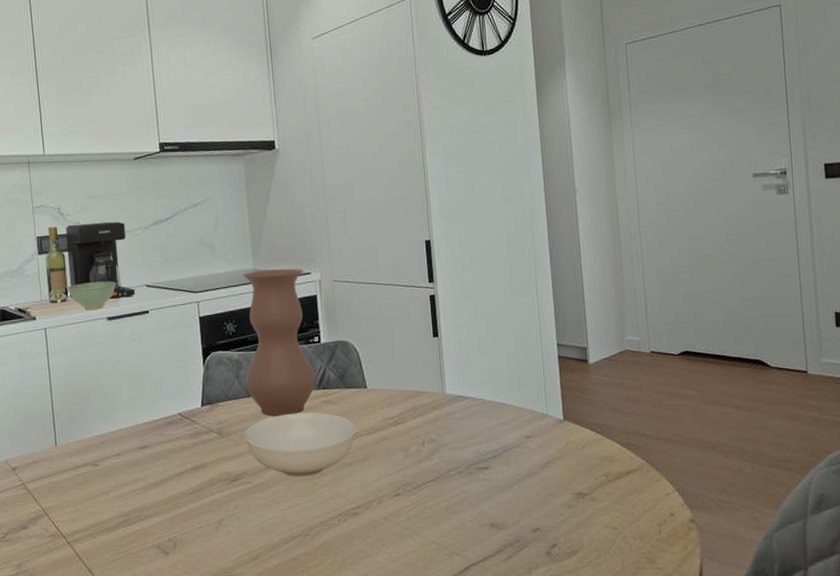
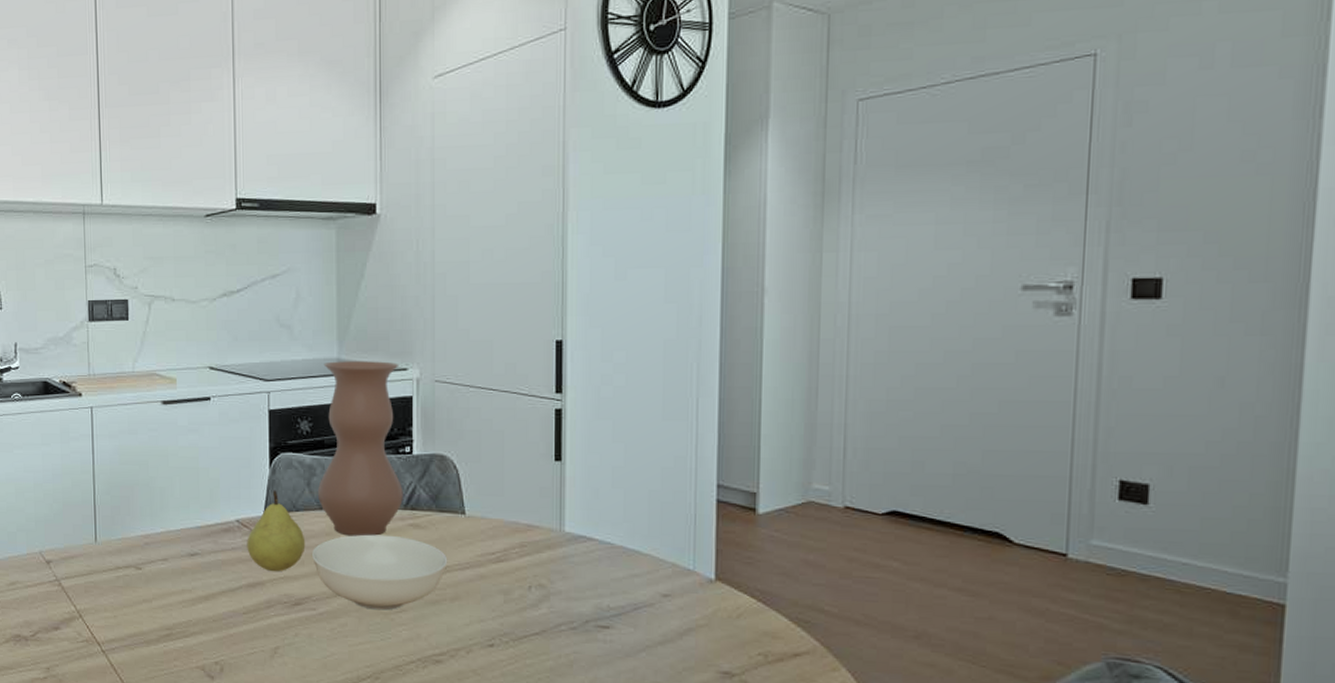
bottle: present [45,226,69,304] -> none [95,289,120,379]
coffee maker: present [66,221,135,300] -> none [121,288,196,381]
bowl: present [67,281,116,311] -> none [119,359,175,391]
fruit: none [188,384,239,455] -> present [247,490,306,572]

